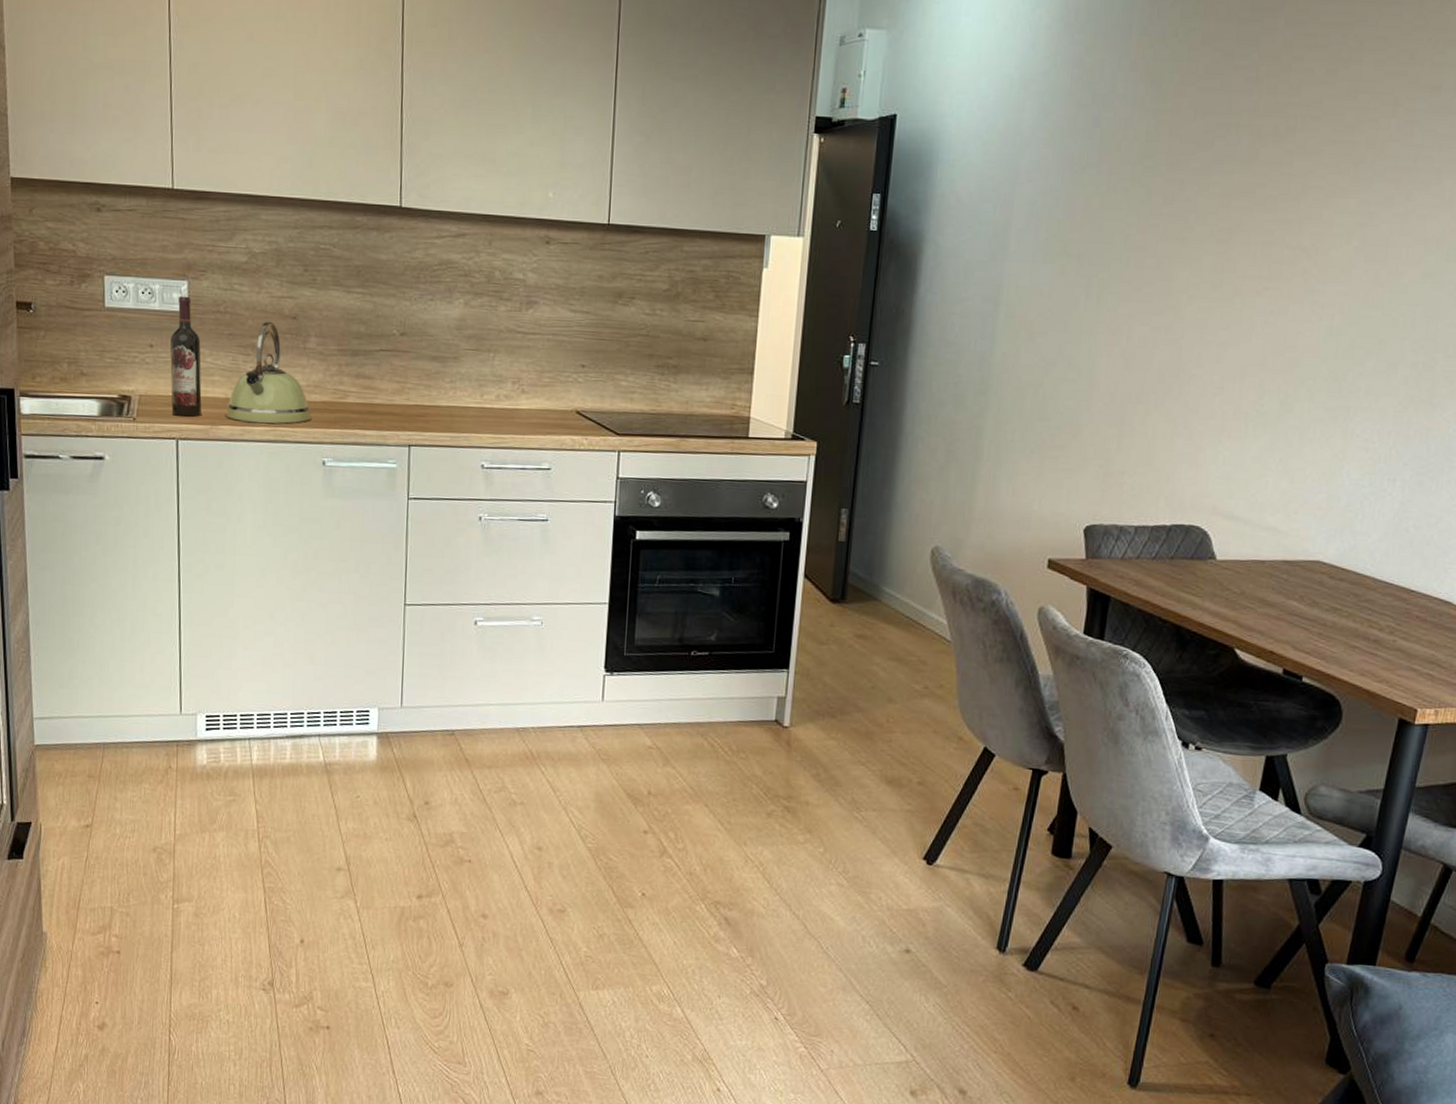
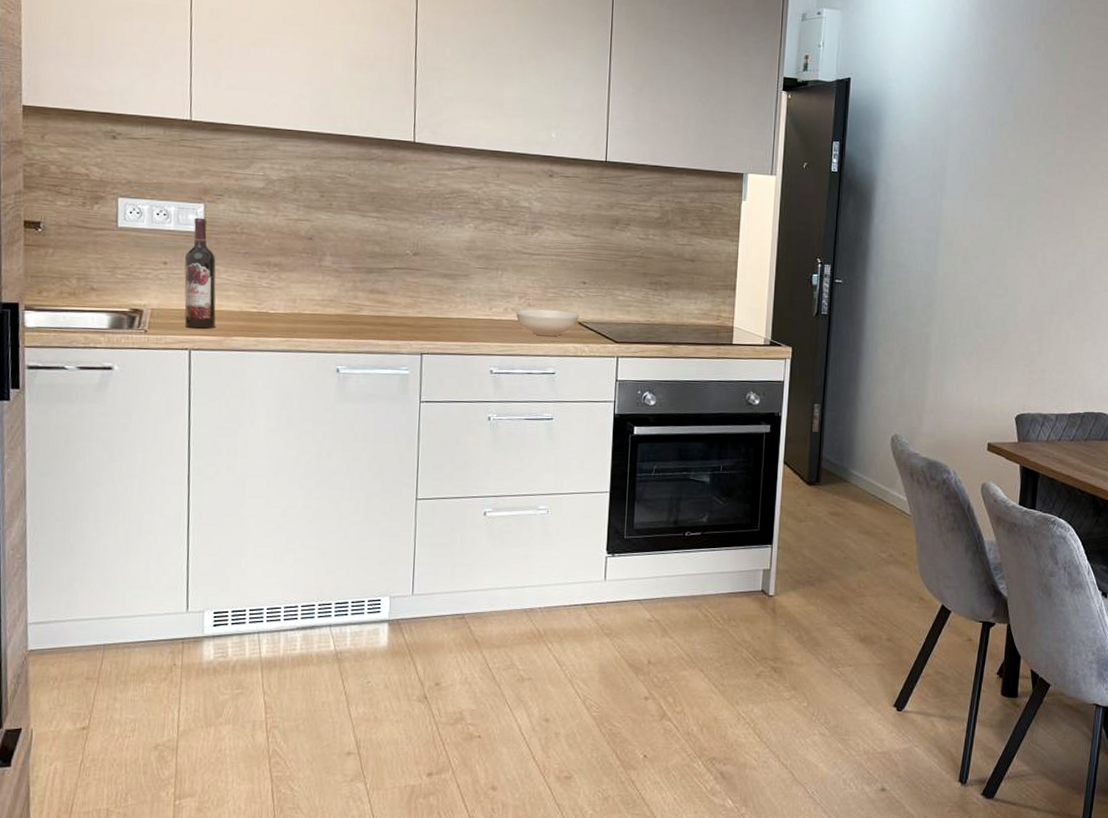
kettle: present [225,321,312,425] -> none [239,241,327,336]
bowl: none [508,395,578,428] -> present [515,309,579,337]

